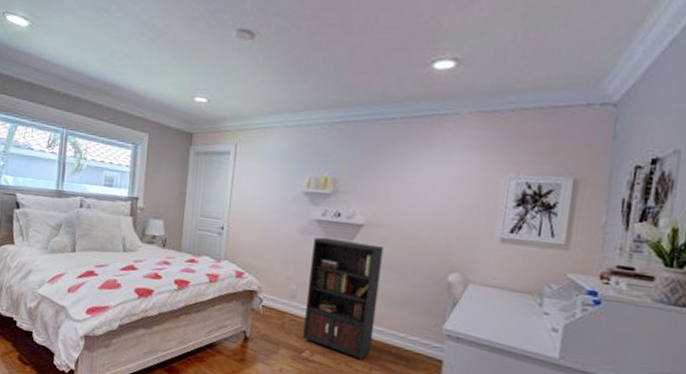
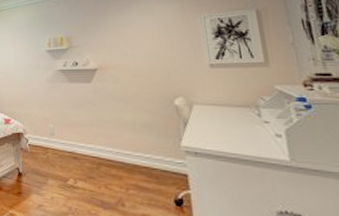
bookcase: present [303,237,395,361] -> none [61,82,145,183]

